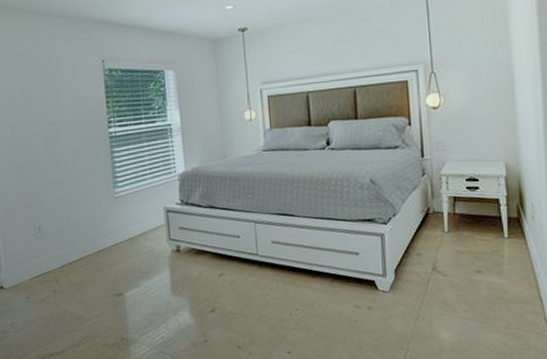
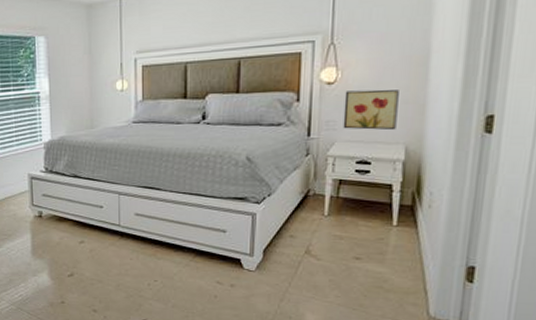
wall art: none [448,112,495,150] -> present [343,89,399,131]

